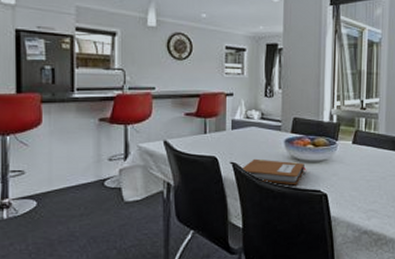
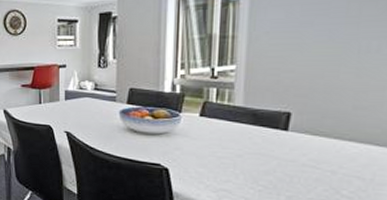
notebook: present [241,158,307,185] -> none [75,128,145,157]

